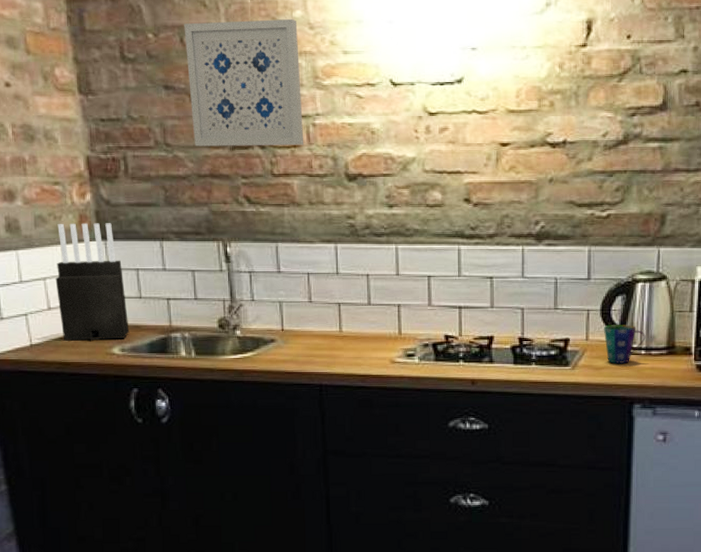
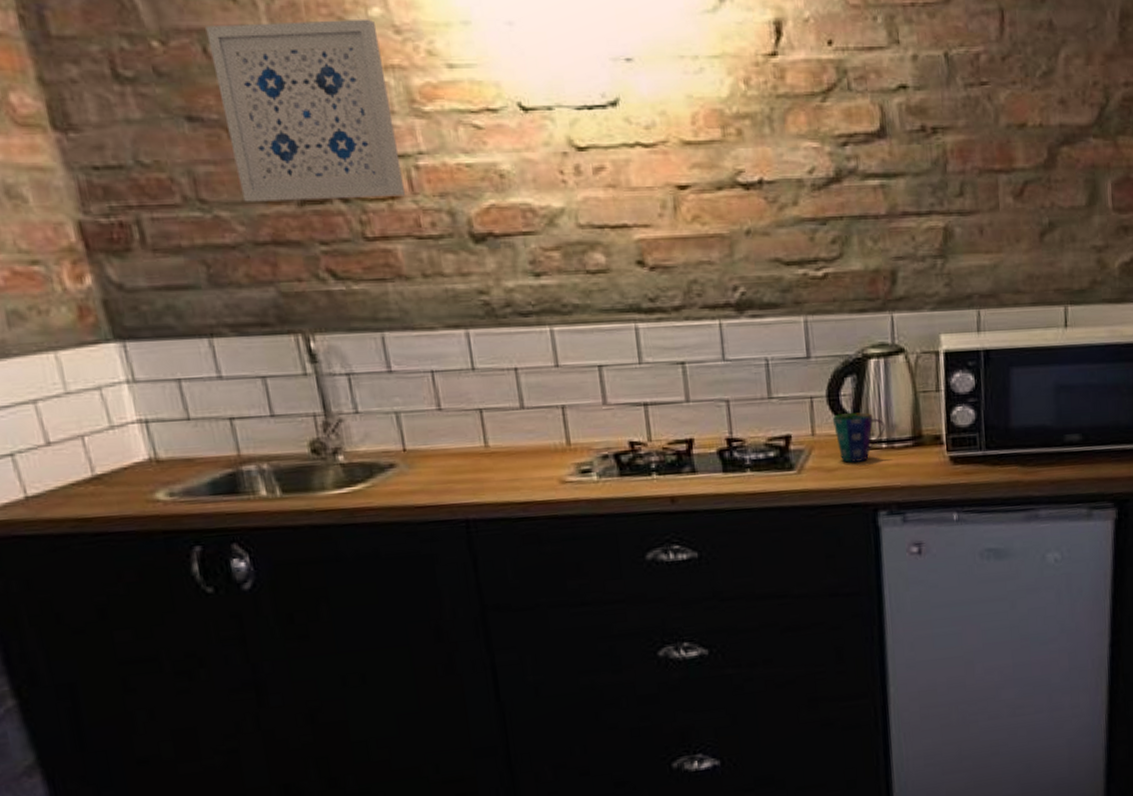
knife block: present [55,223,130,341] -> none [44,316,178,488]

